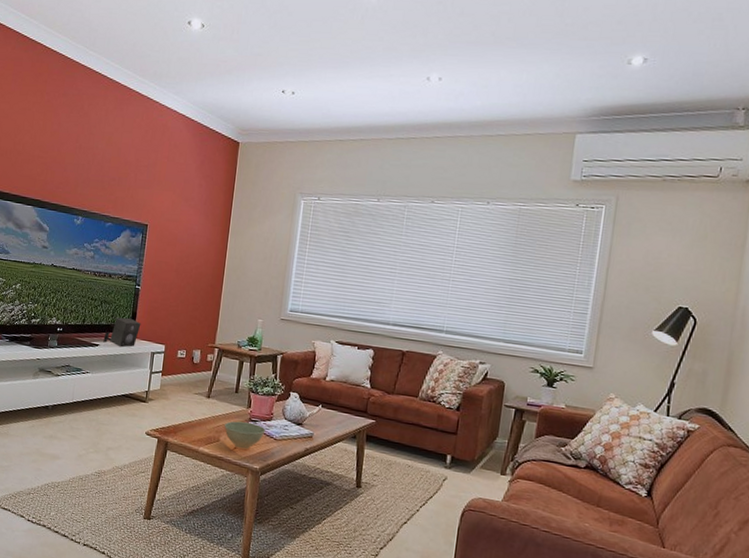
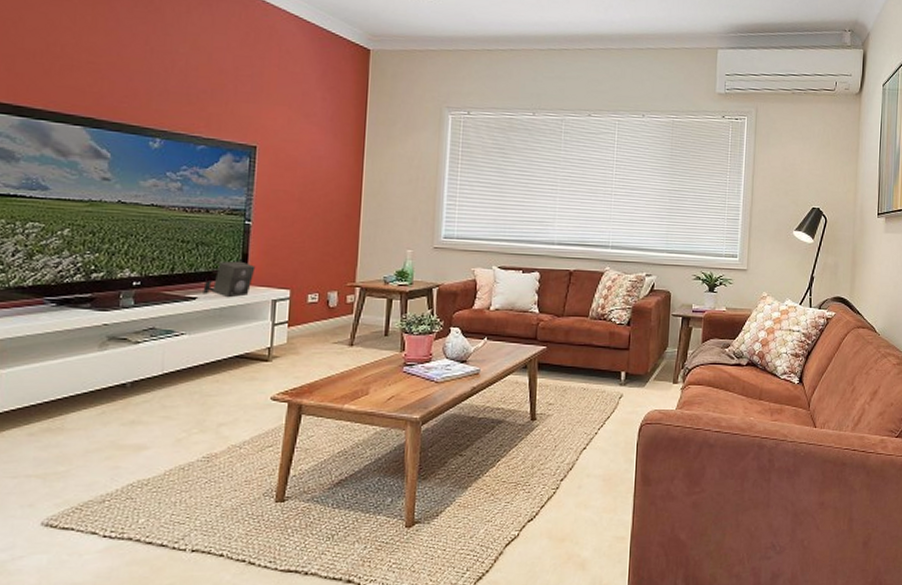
bowl: present [224,421,266,451] -> none [373,368,424,400]

